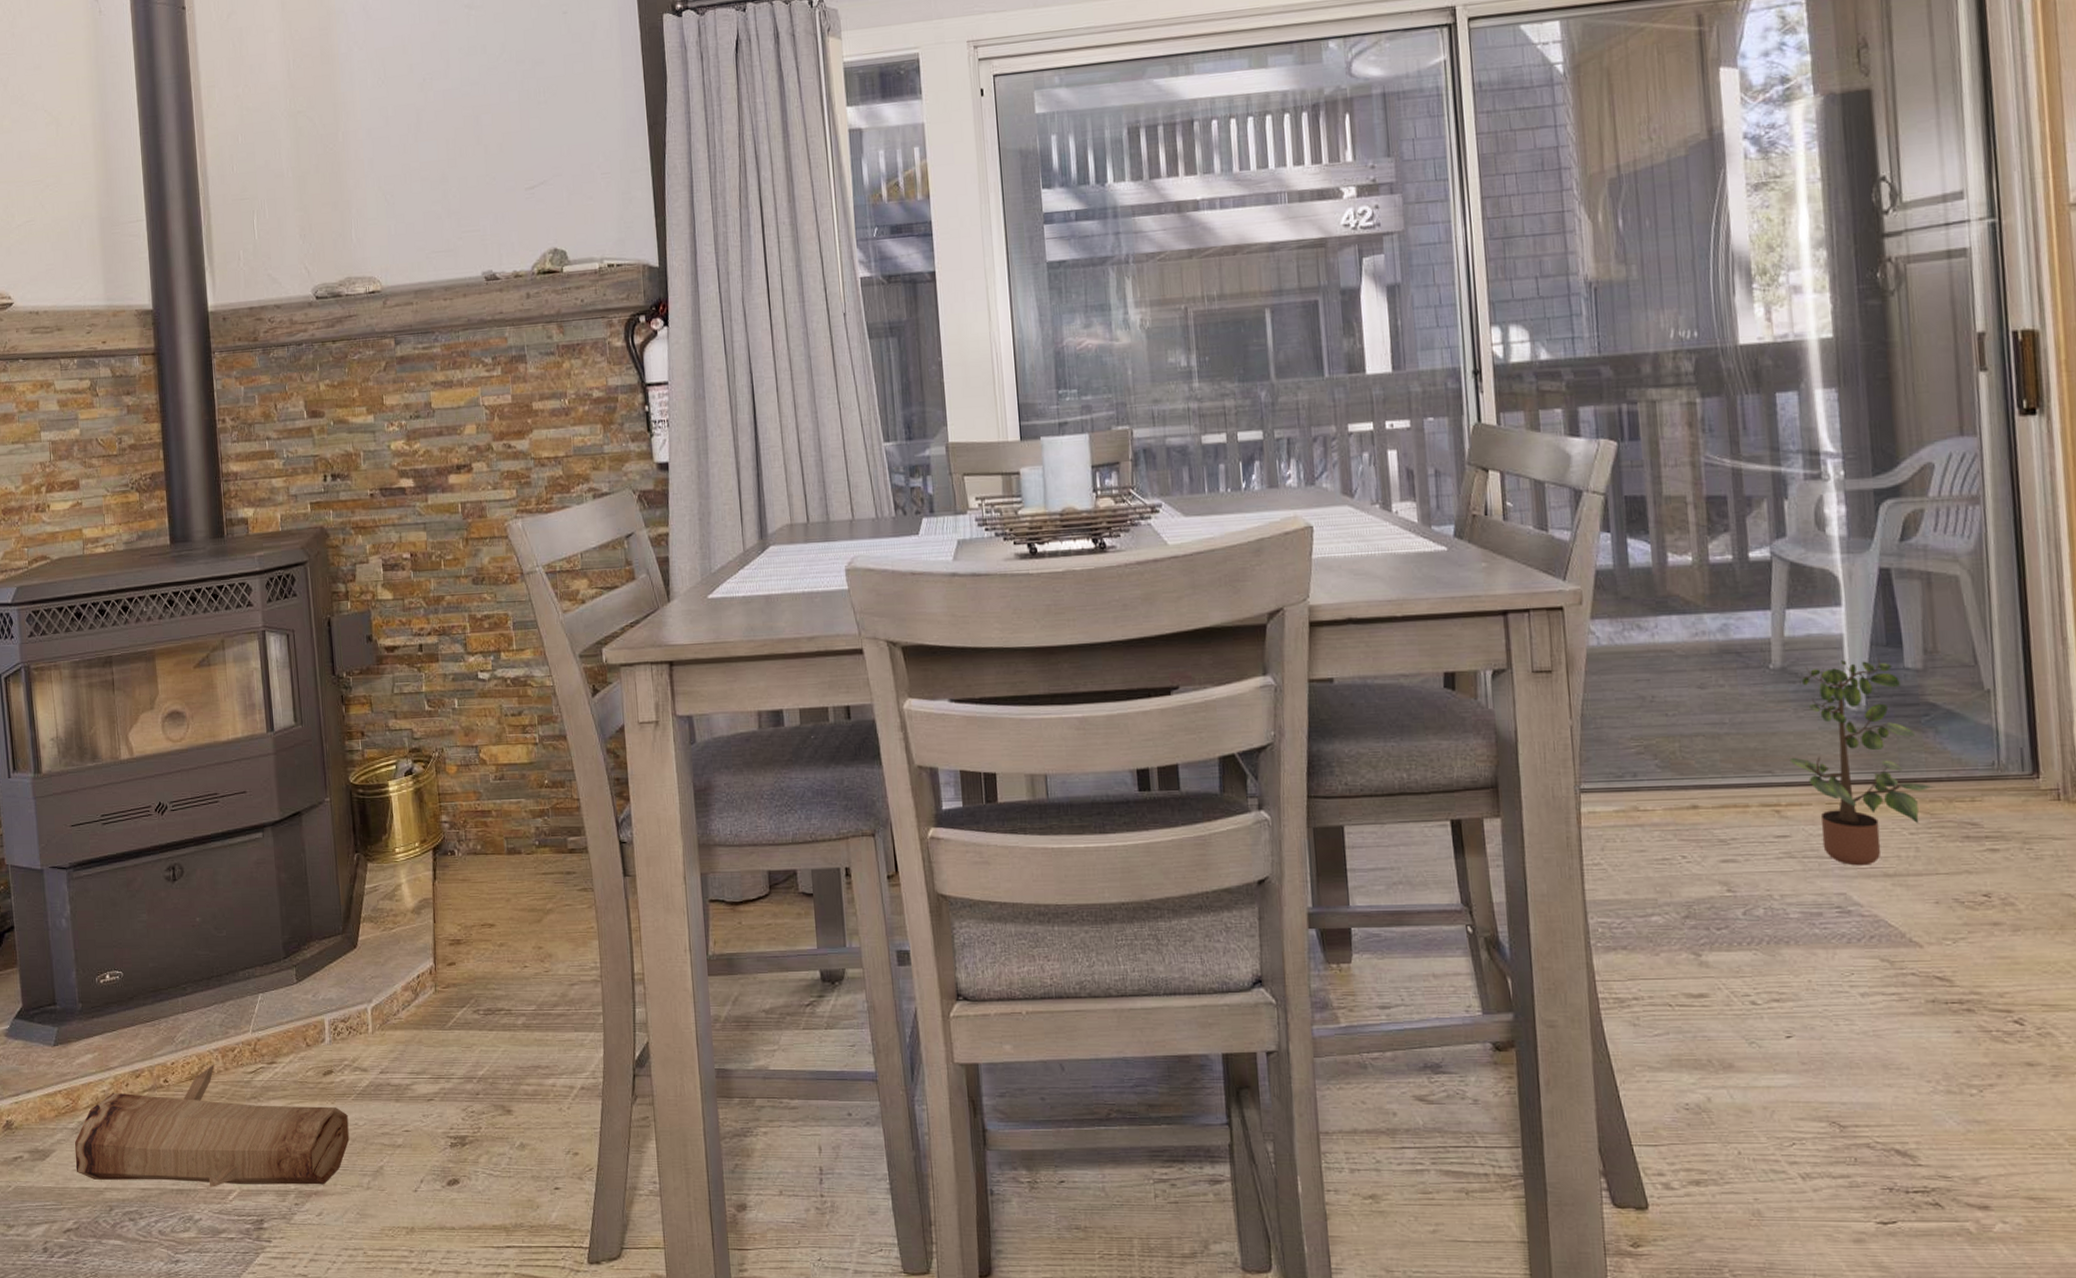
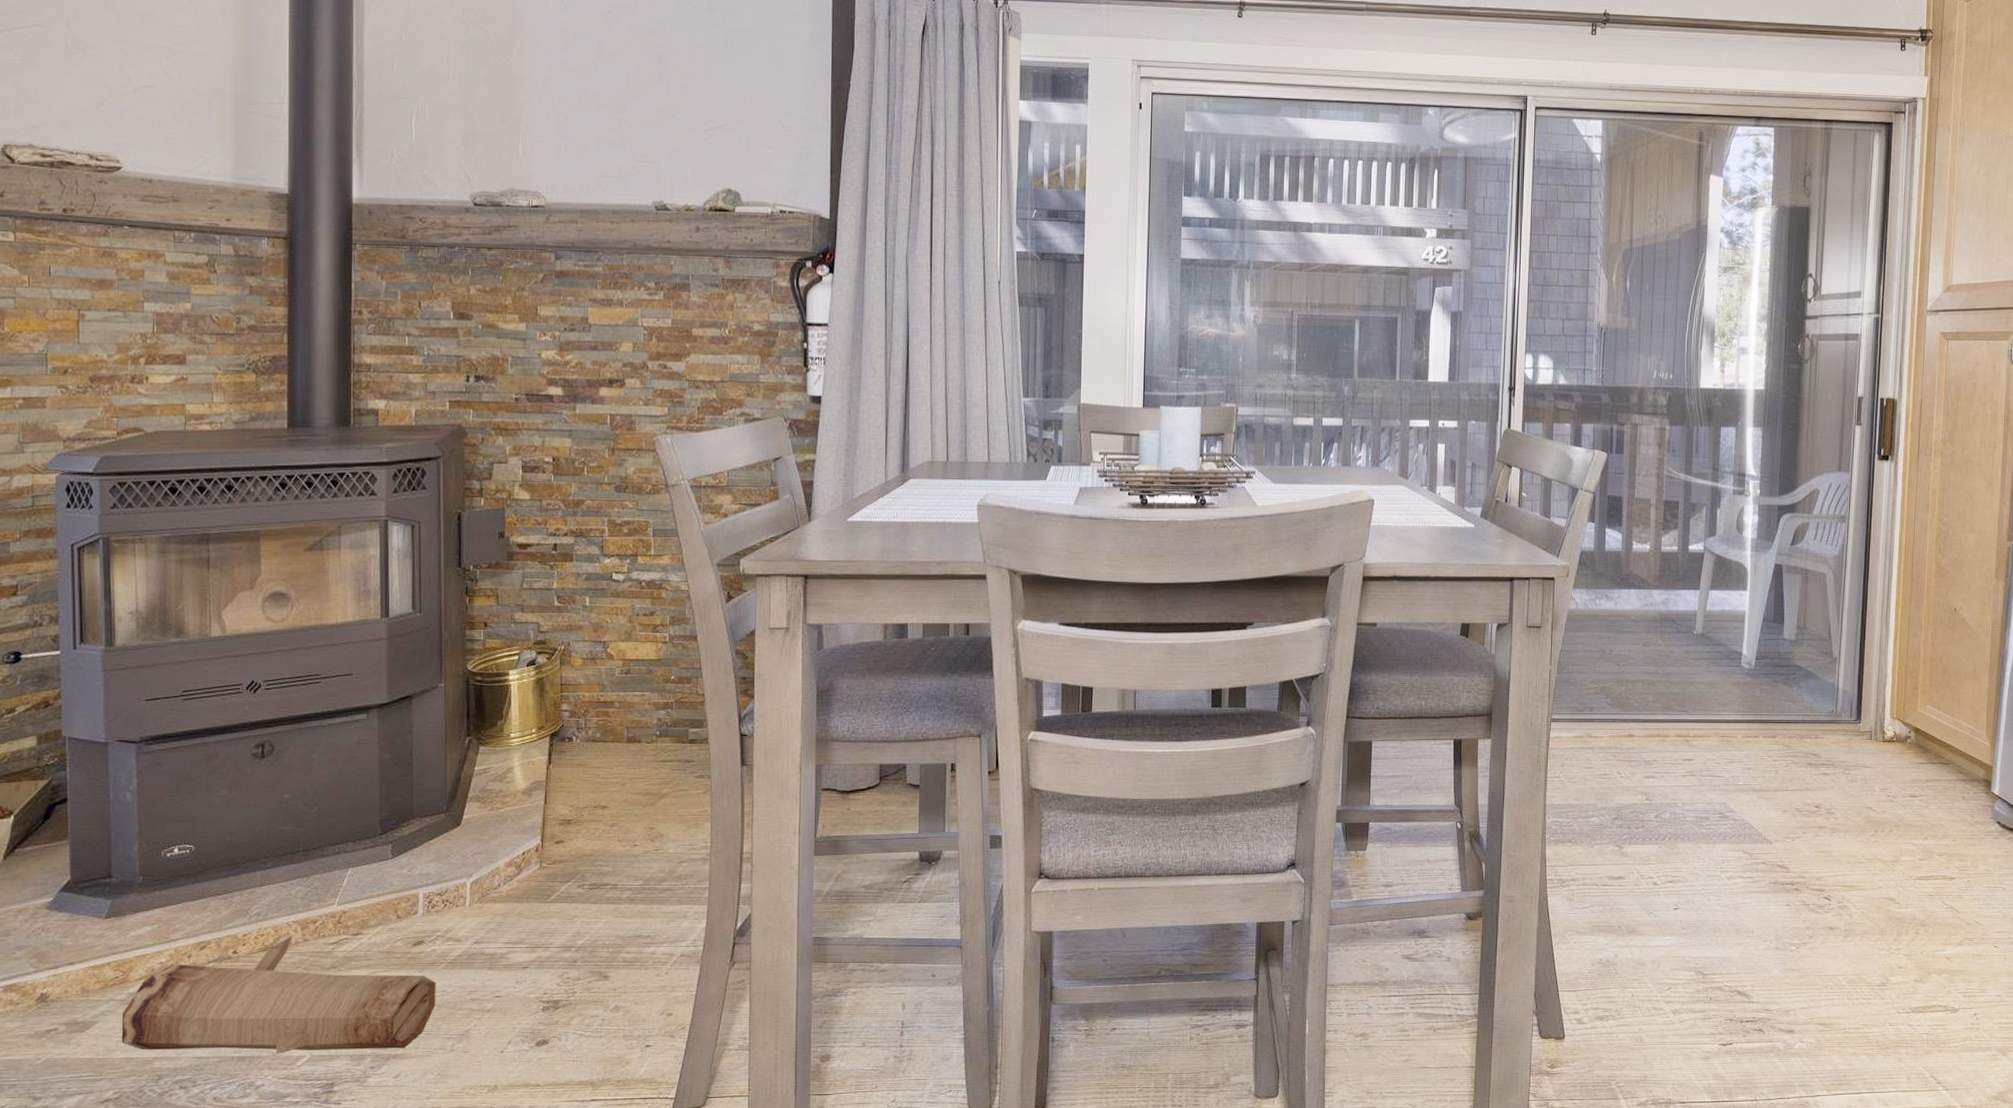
potted plant: present [1789,656,1936,866] -> none [1699,629,1794,783]

